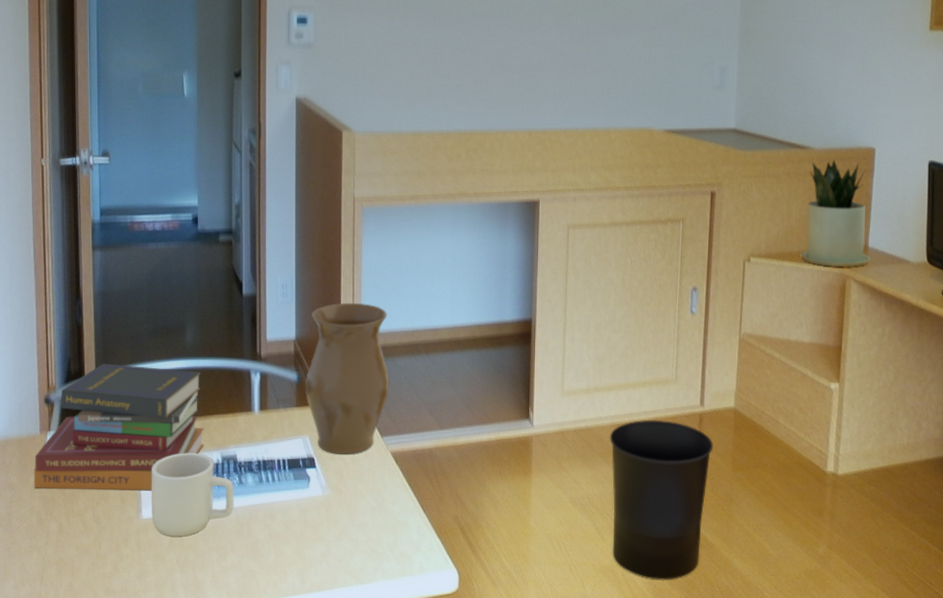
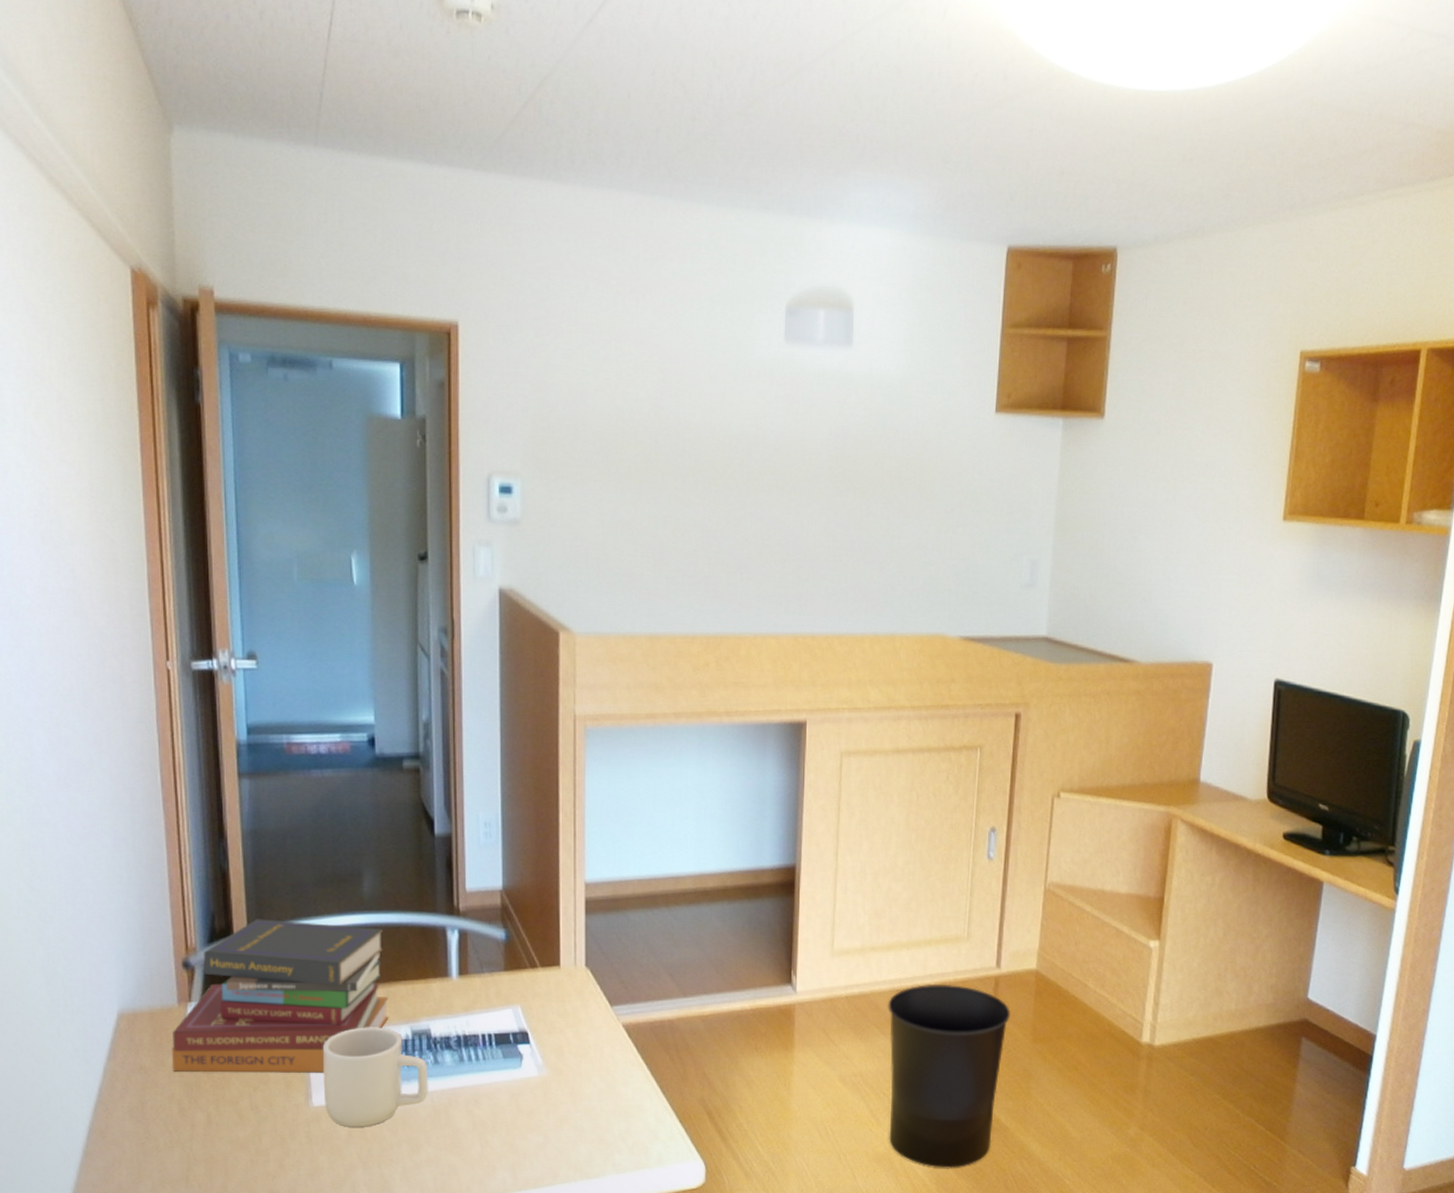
vase: present [305,302,389,455] -> none [515,844,620,1027]
planter: present [799,160,871,267] -> none [1118,676,1202,805]

